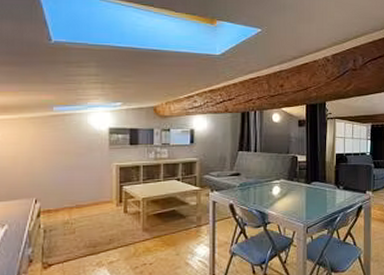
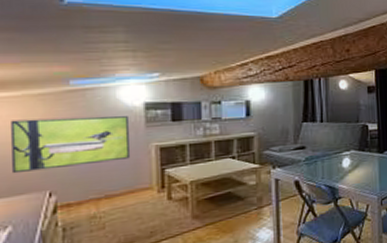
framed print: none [9,138,96,182] -> present [9,116,129,174]

